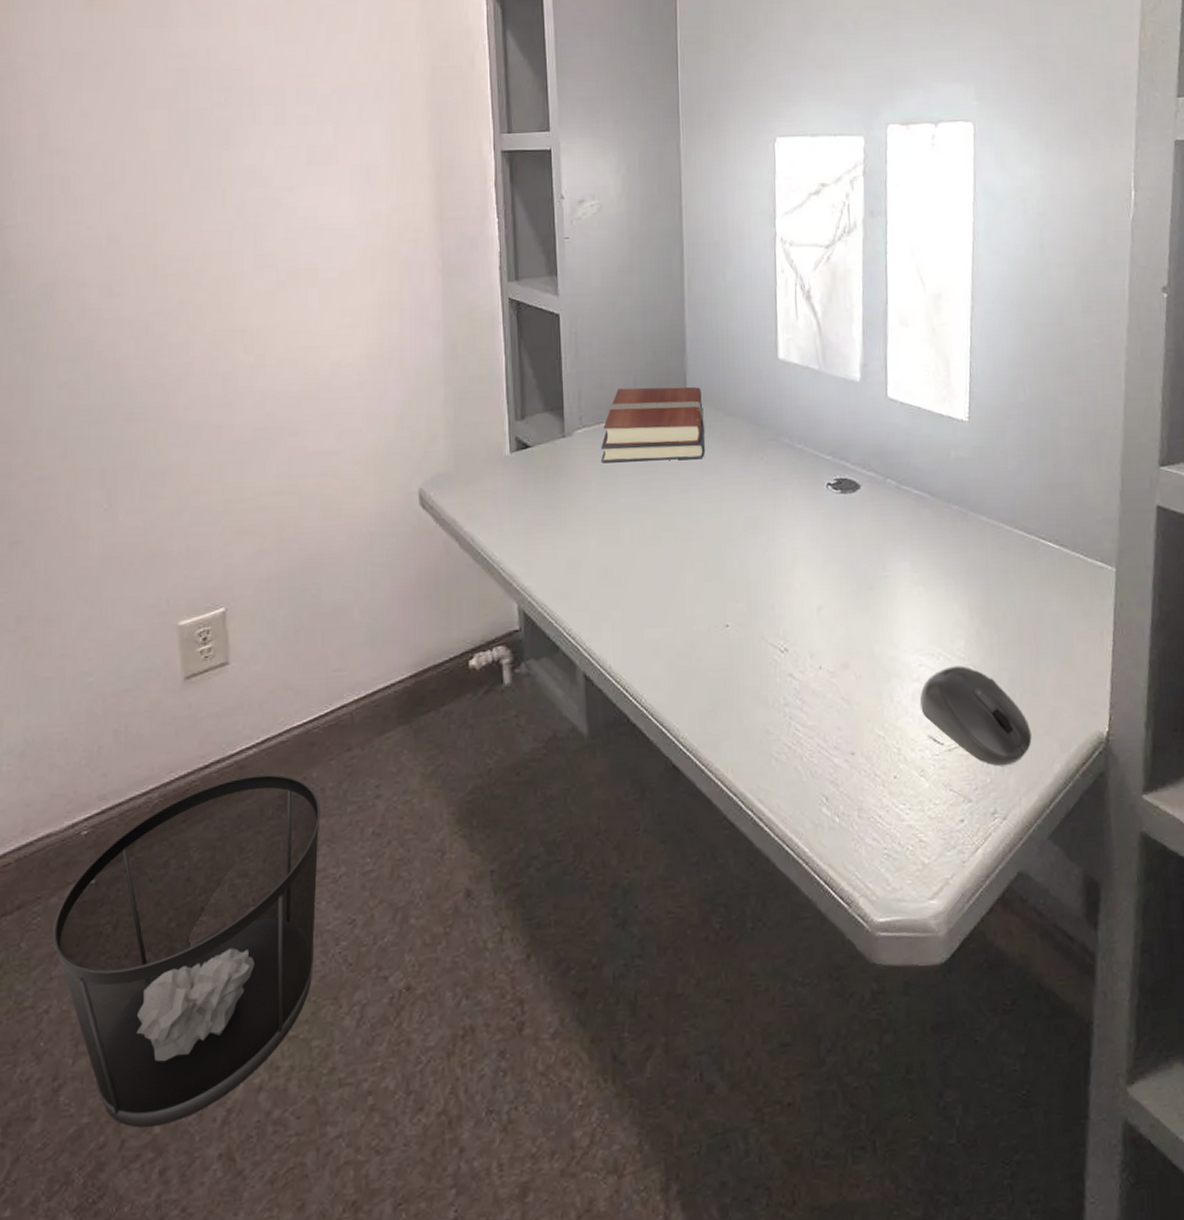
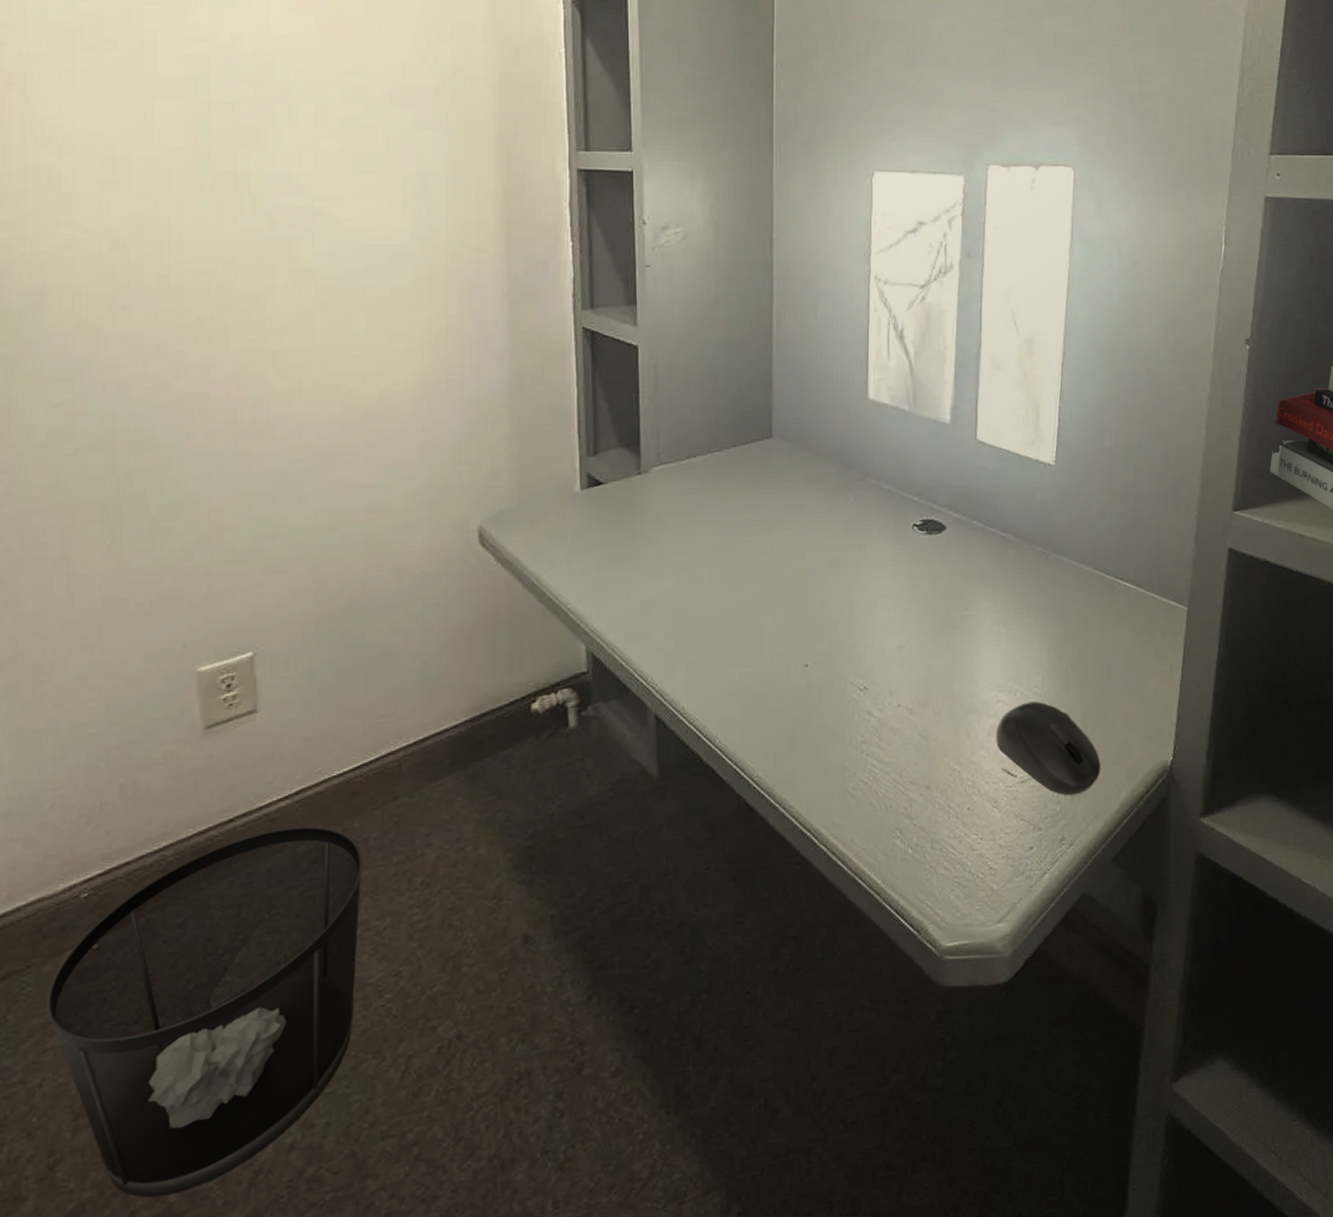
books: present [601,387,705,462] -> none [680,424,790,501]

